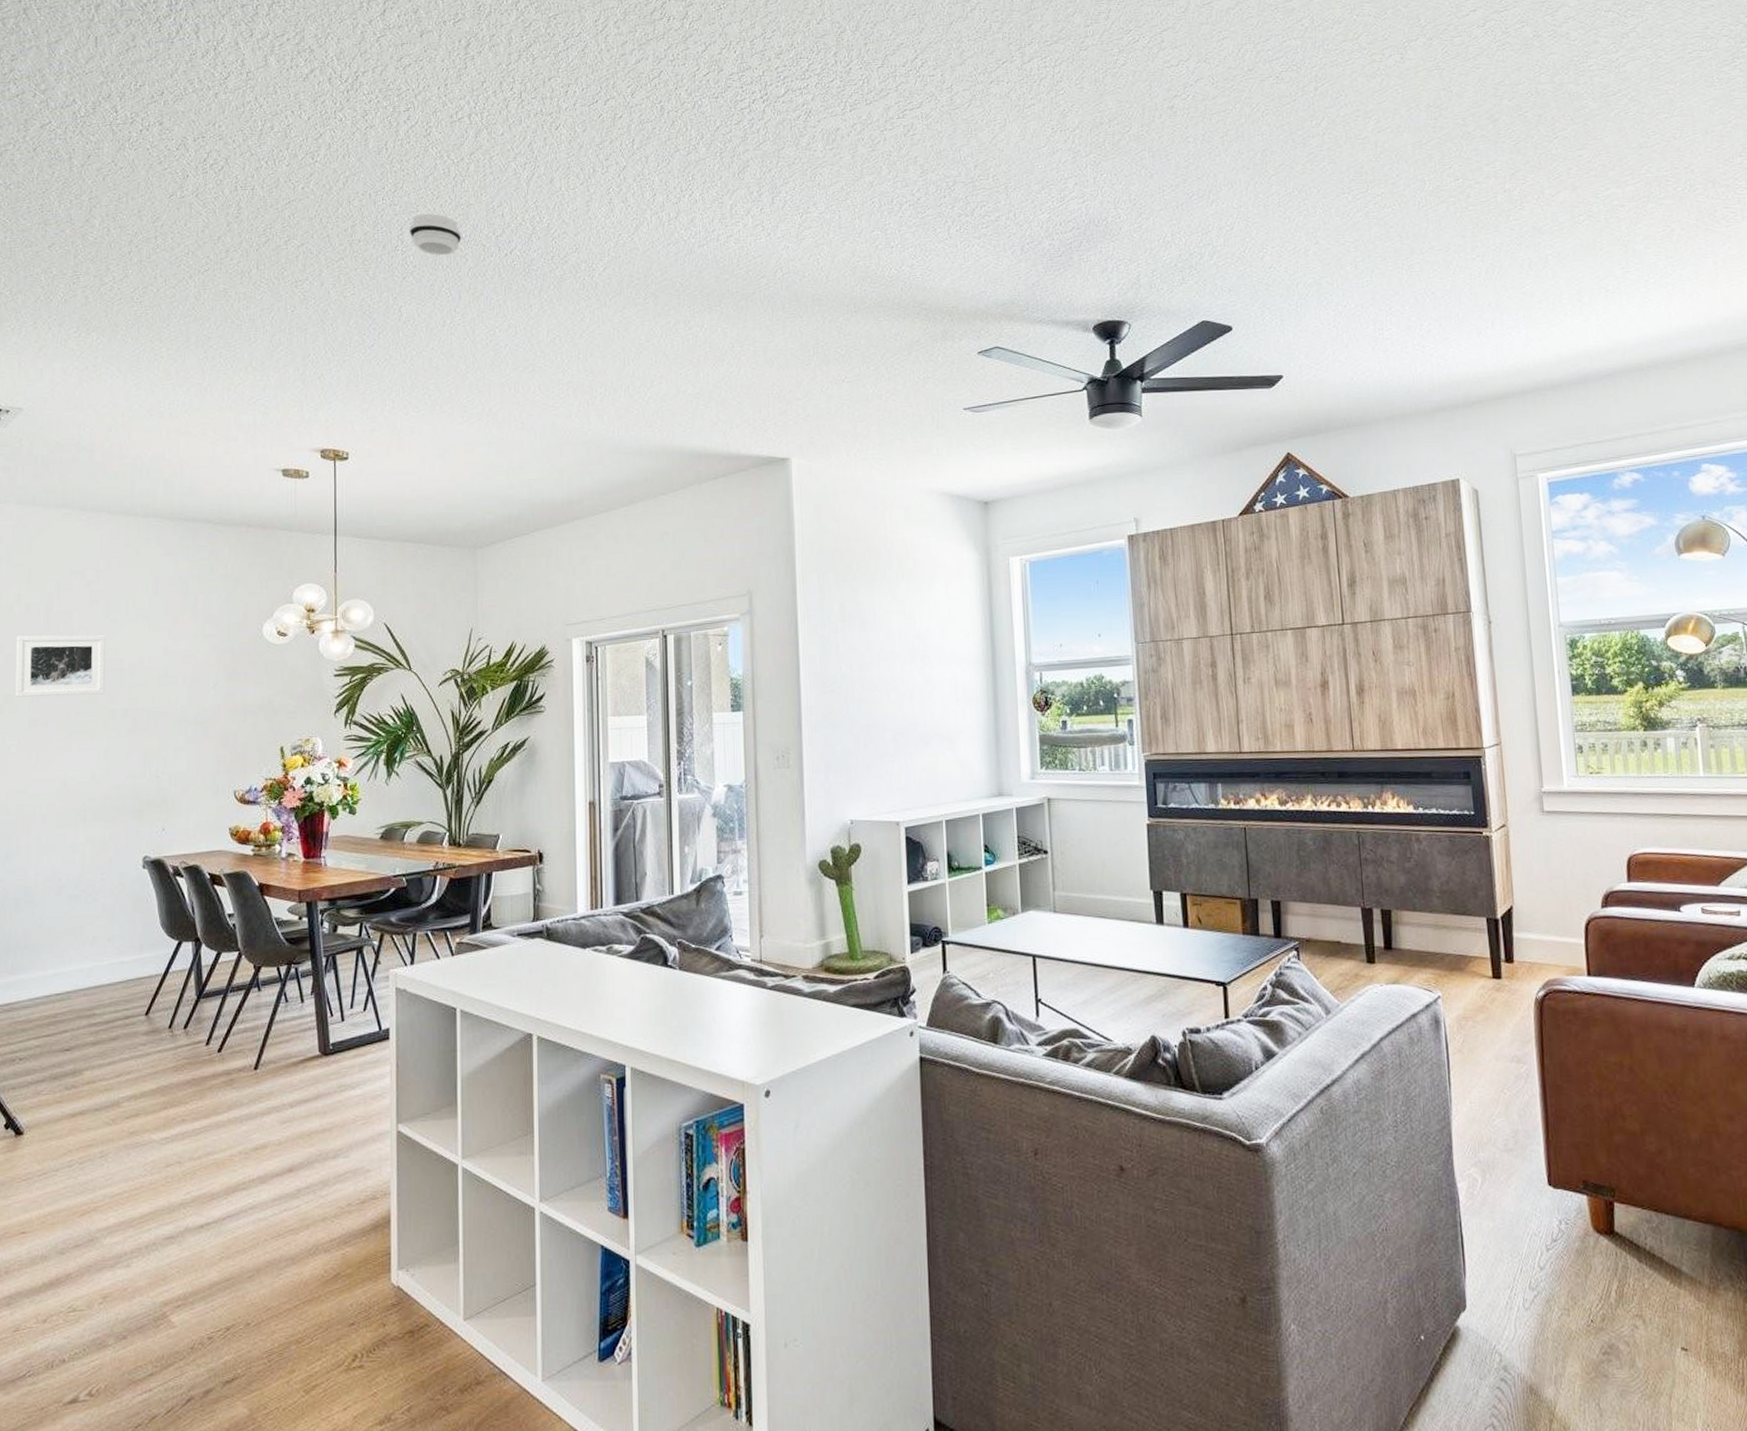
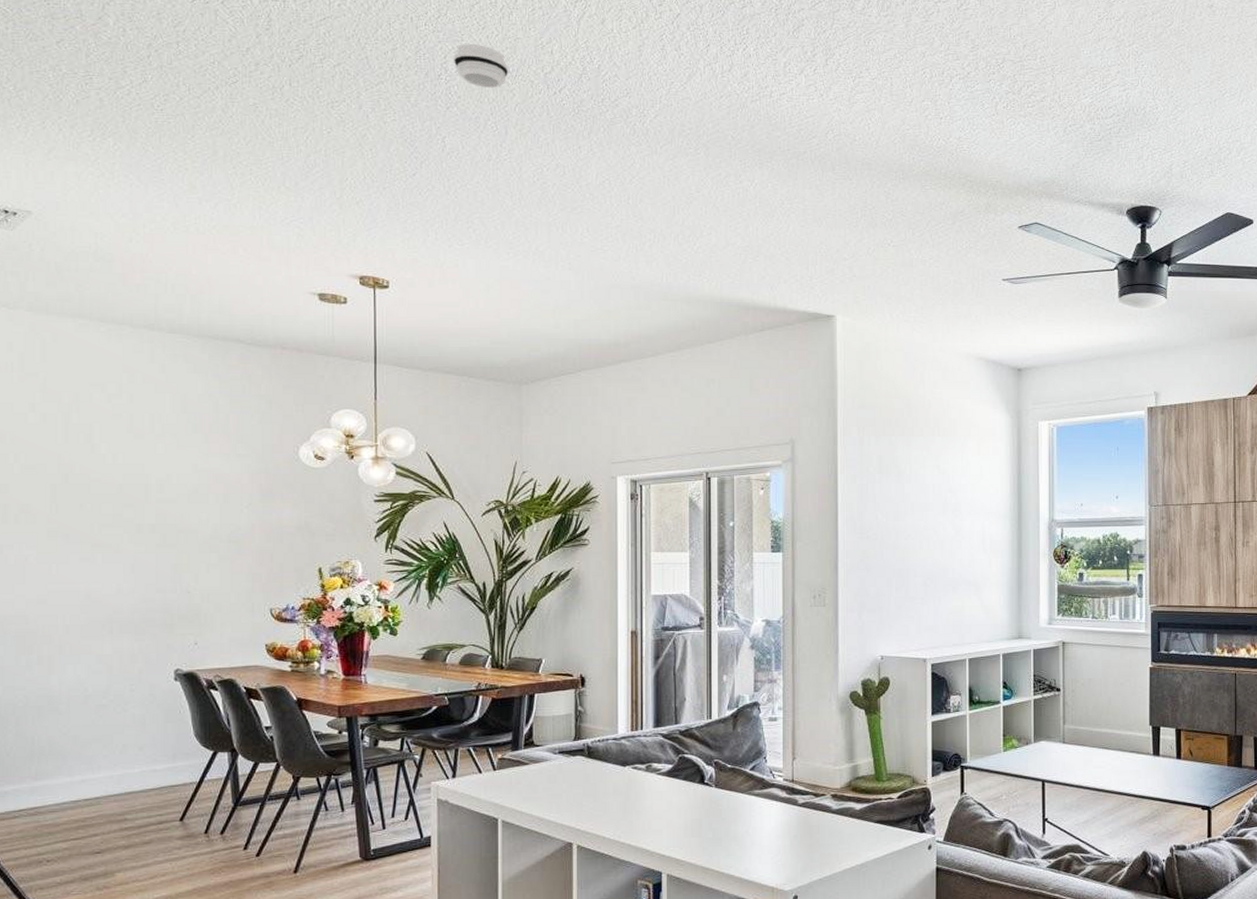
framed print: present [15,635,106,697] -> none [32,446,131,509]

